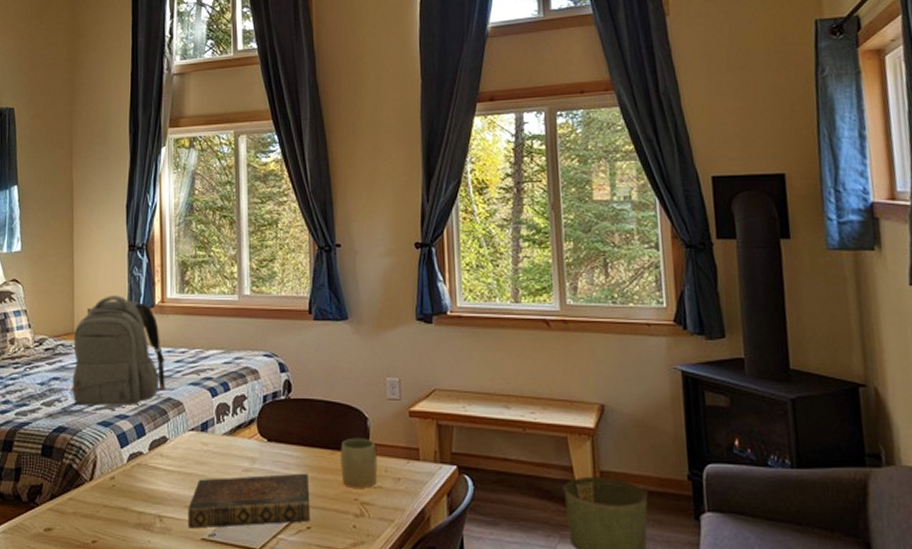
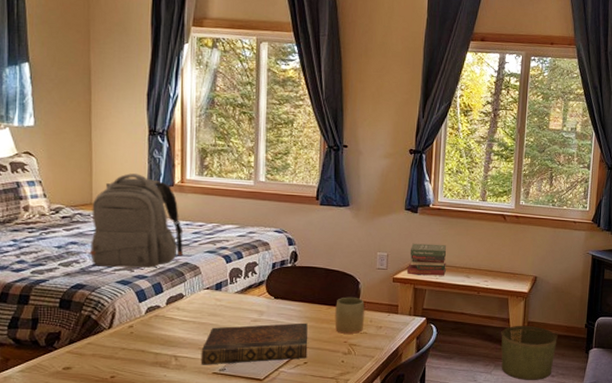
books: none [426,363,477,407] -> present [407,243,447,276]

